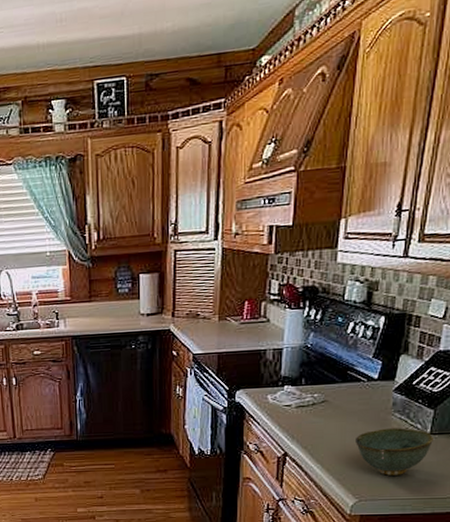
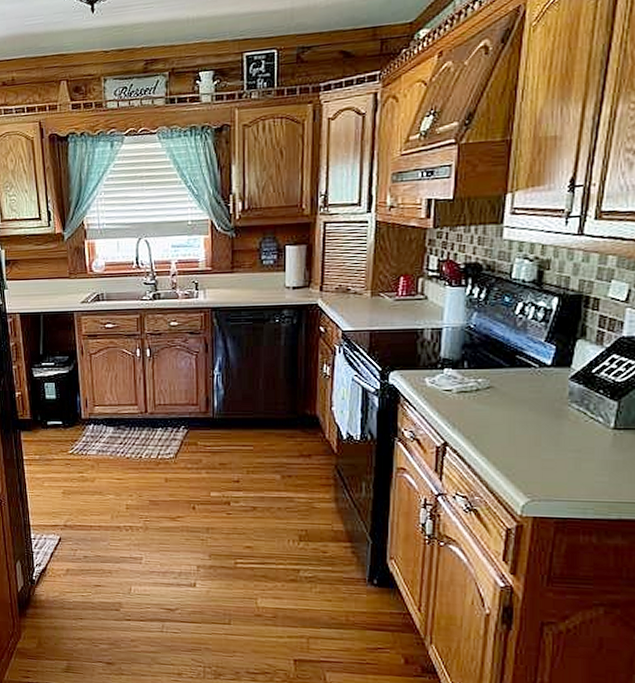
bowl: present [356,428,433,476] -> none [527,420,618,474]

